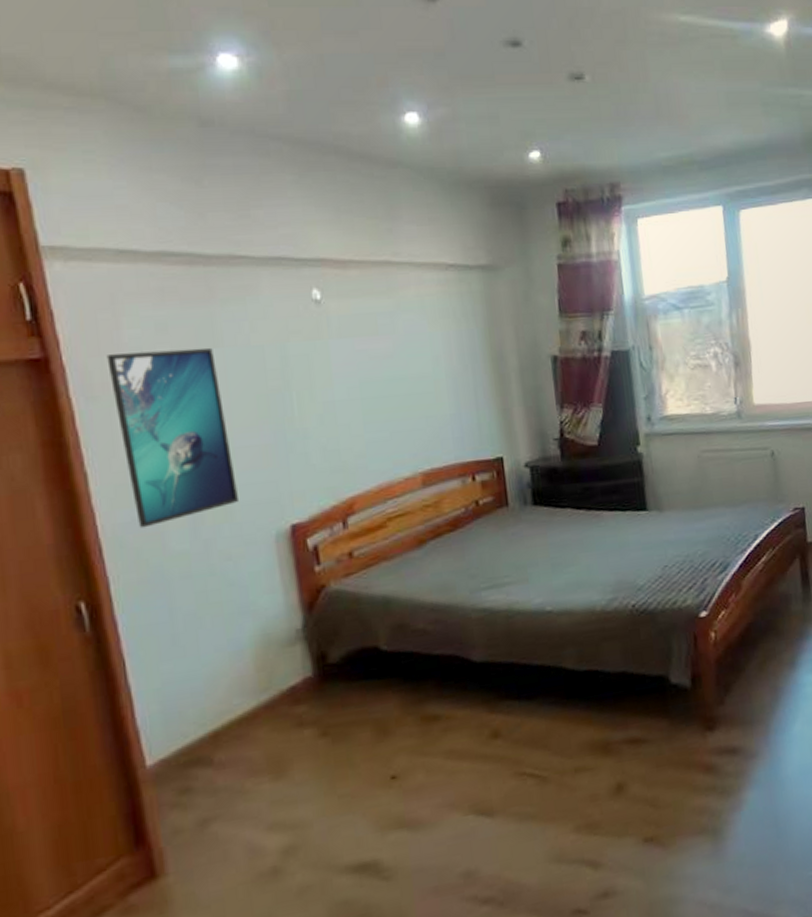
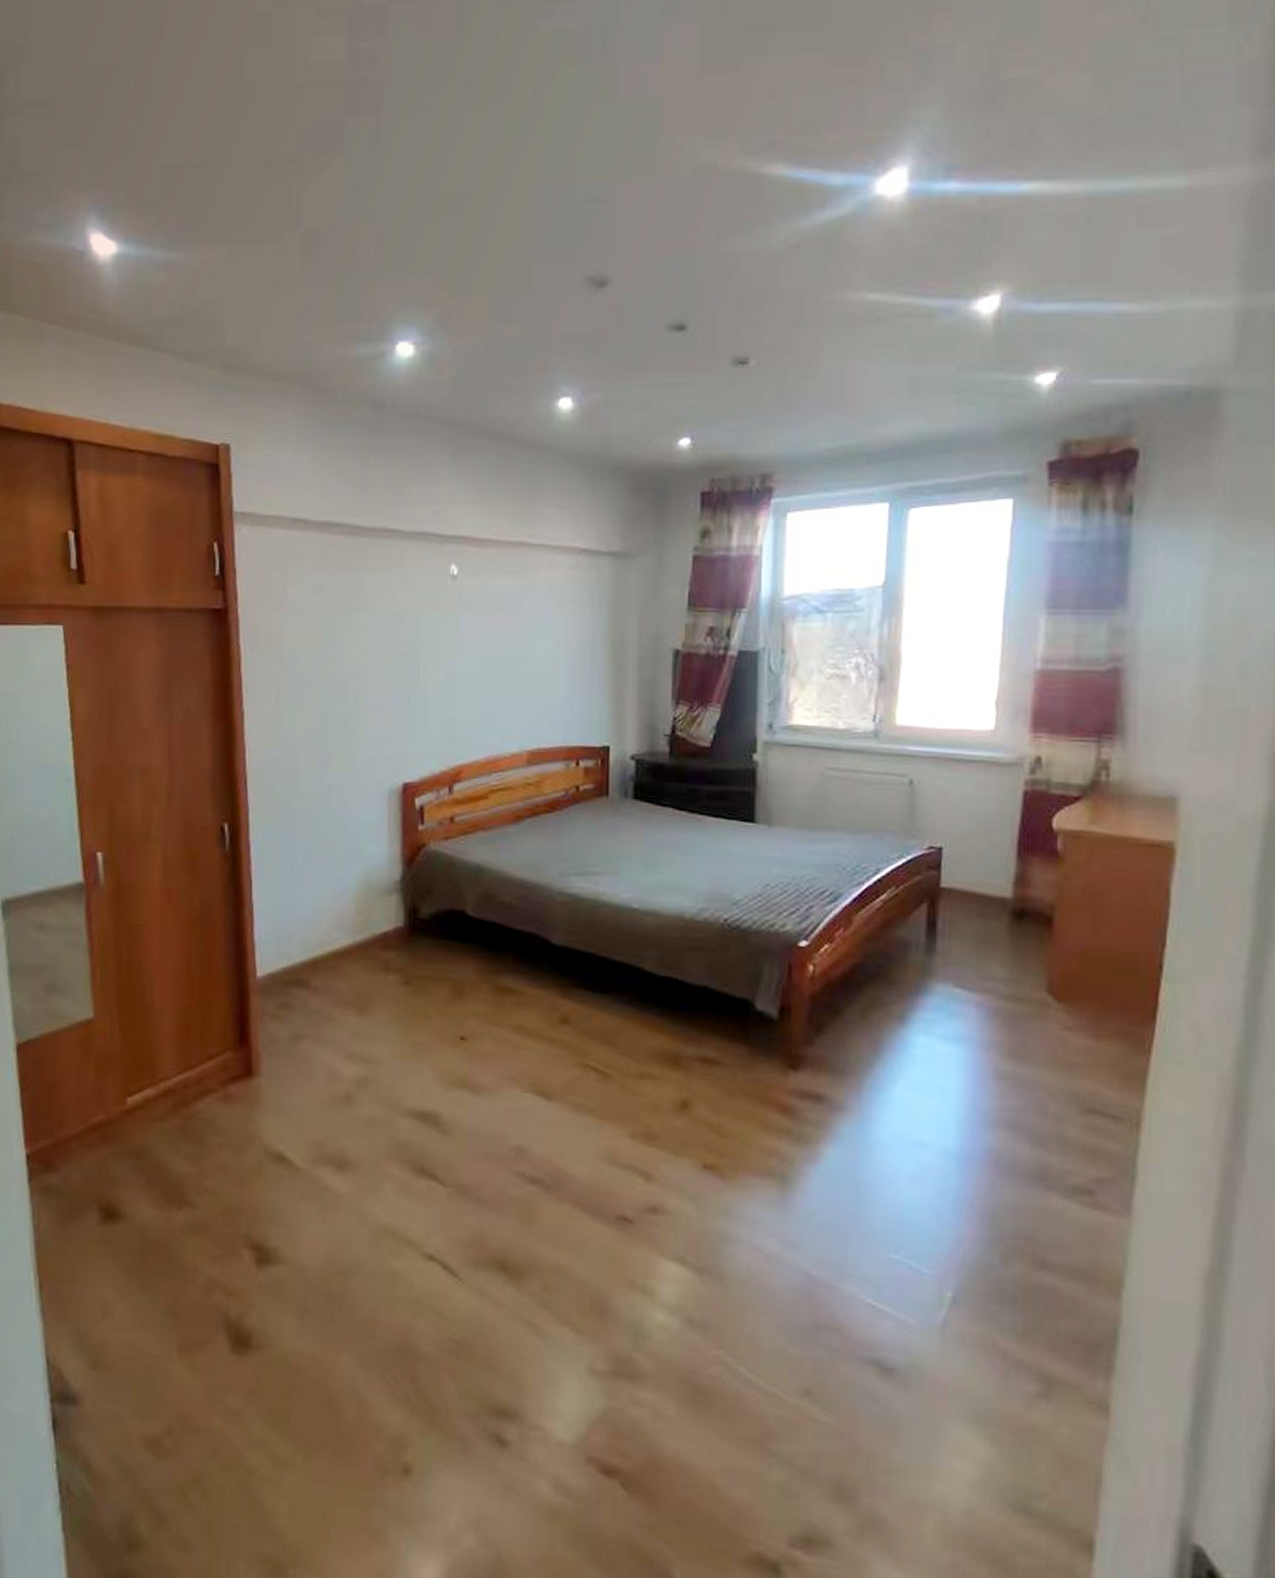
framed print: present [106,347,238,528] -> none [272,610,362,767]

